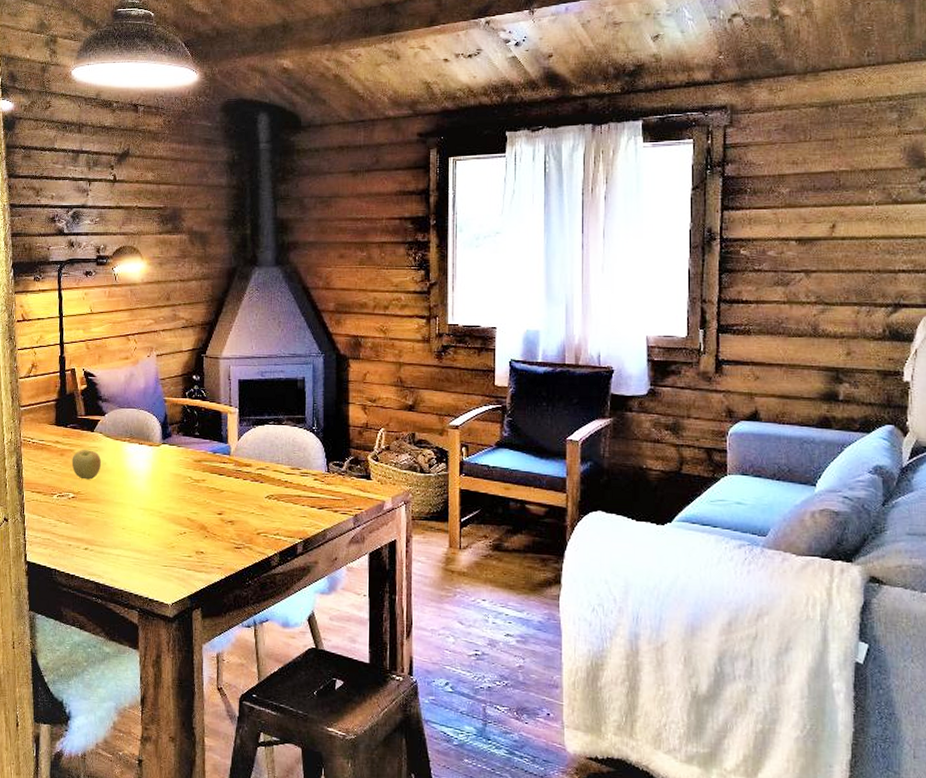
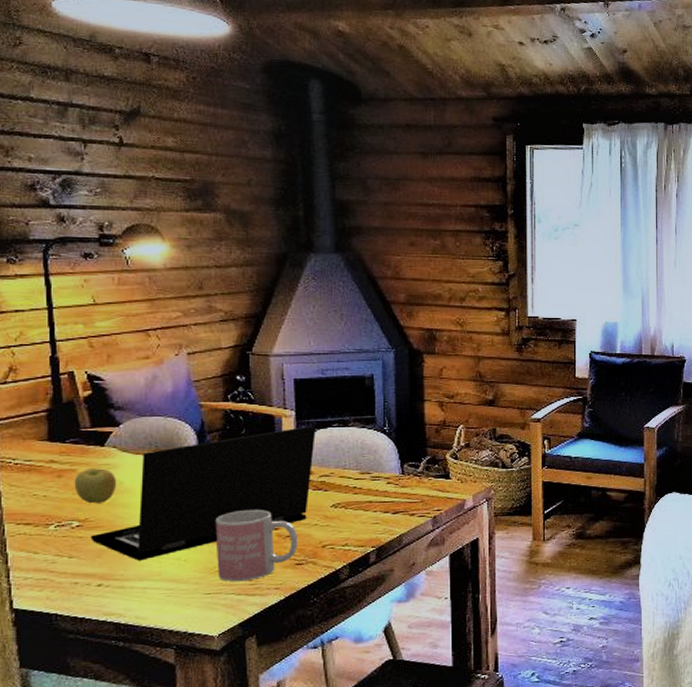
laptop: none [81,422,256,531] -> present [90,425,317,561]
mug: none [172,494,238,559] -> present [215,509,298,582]

